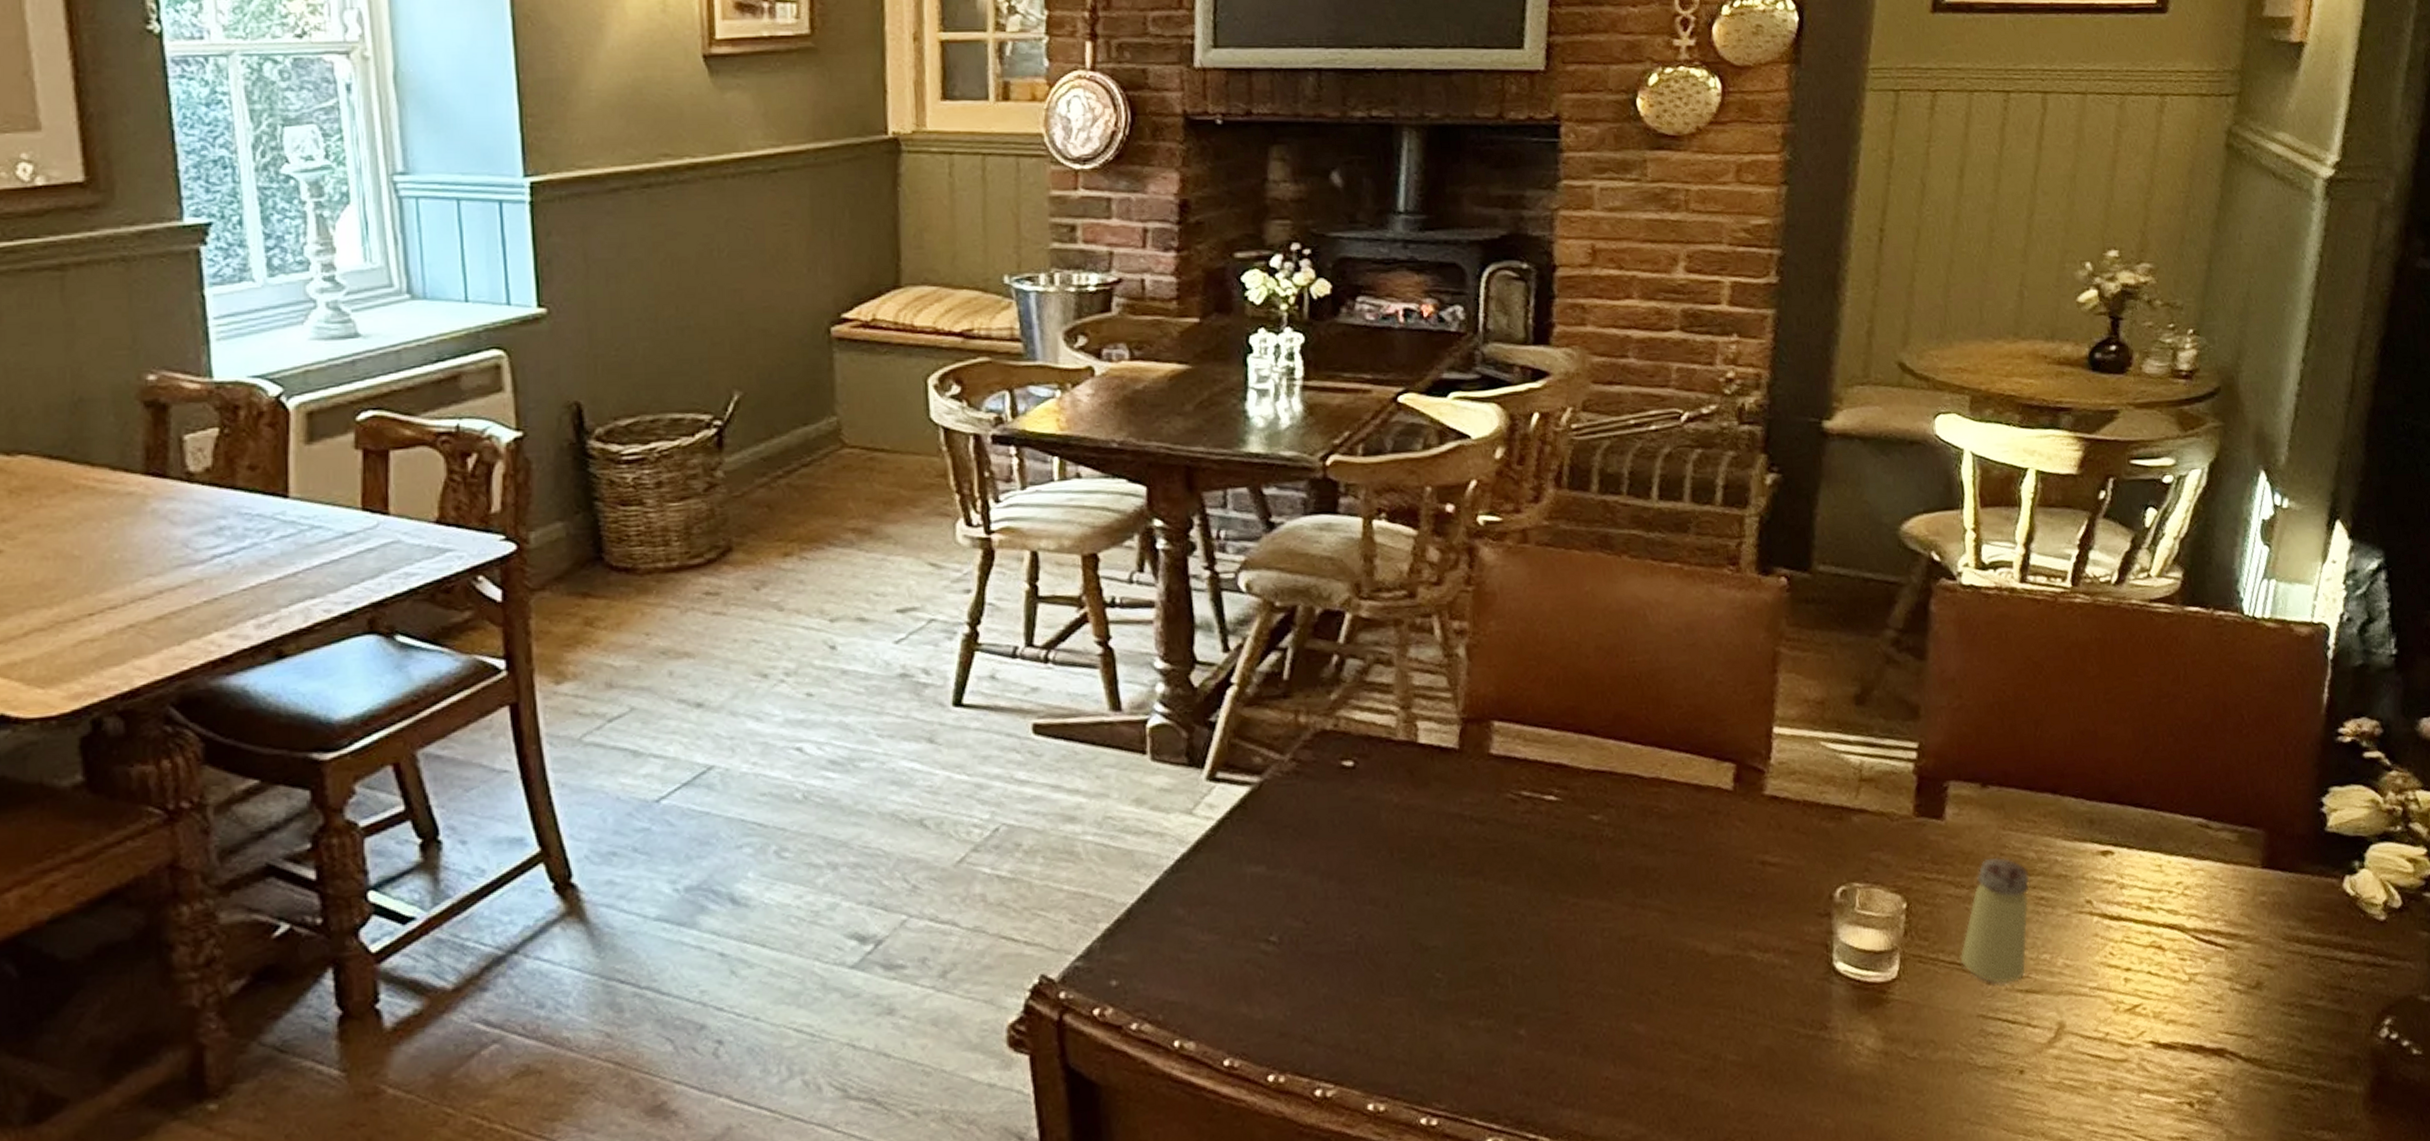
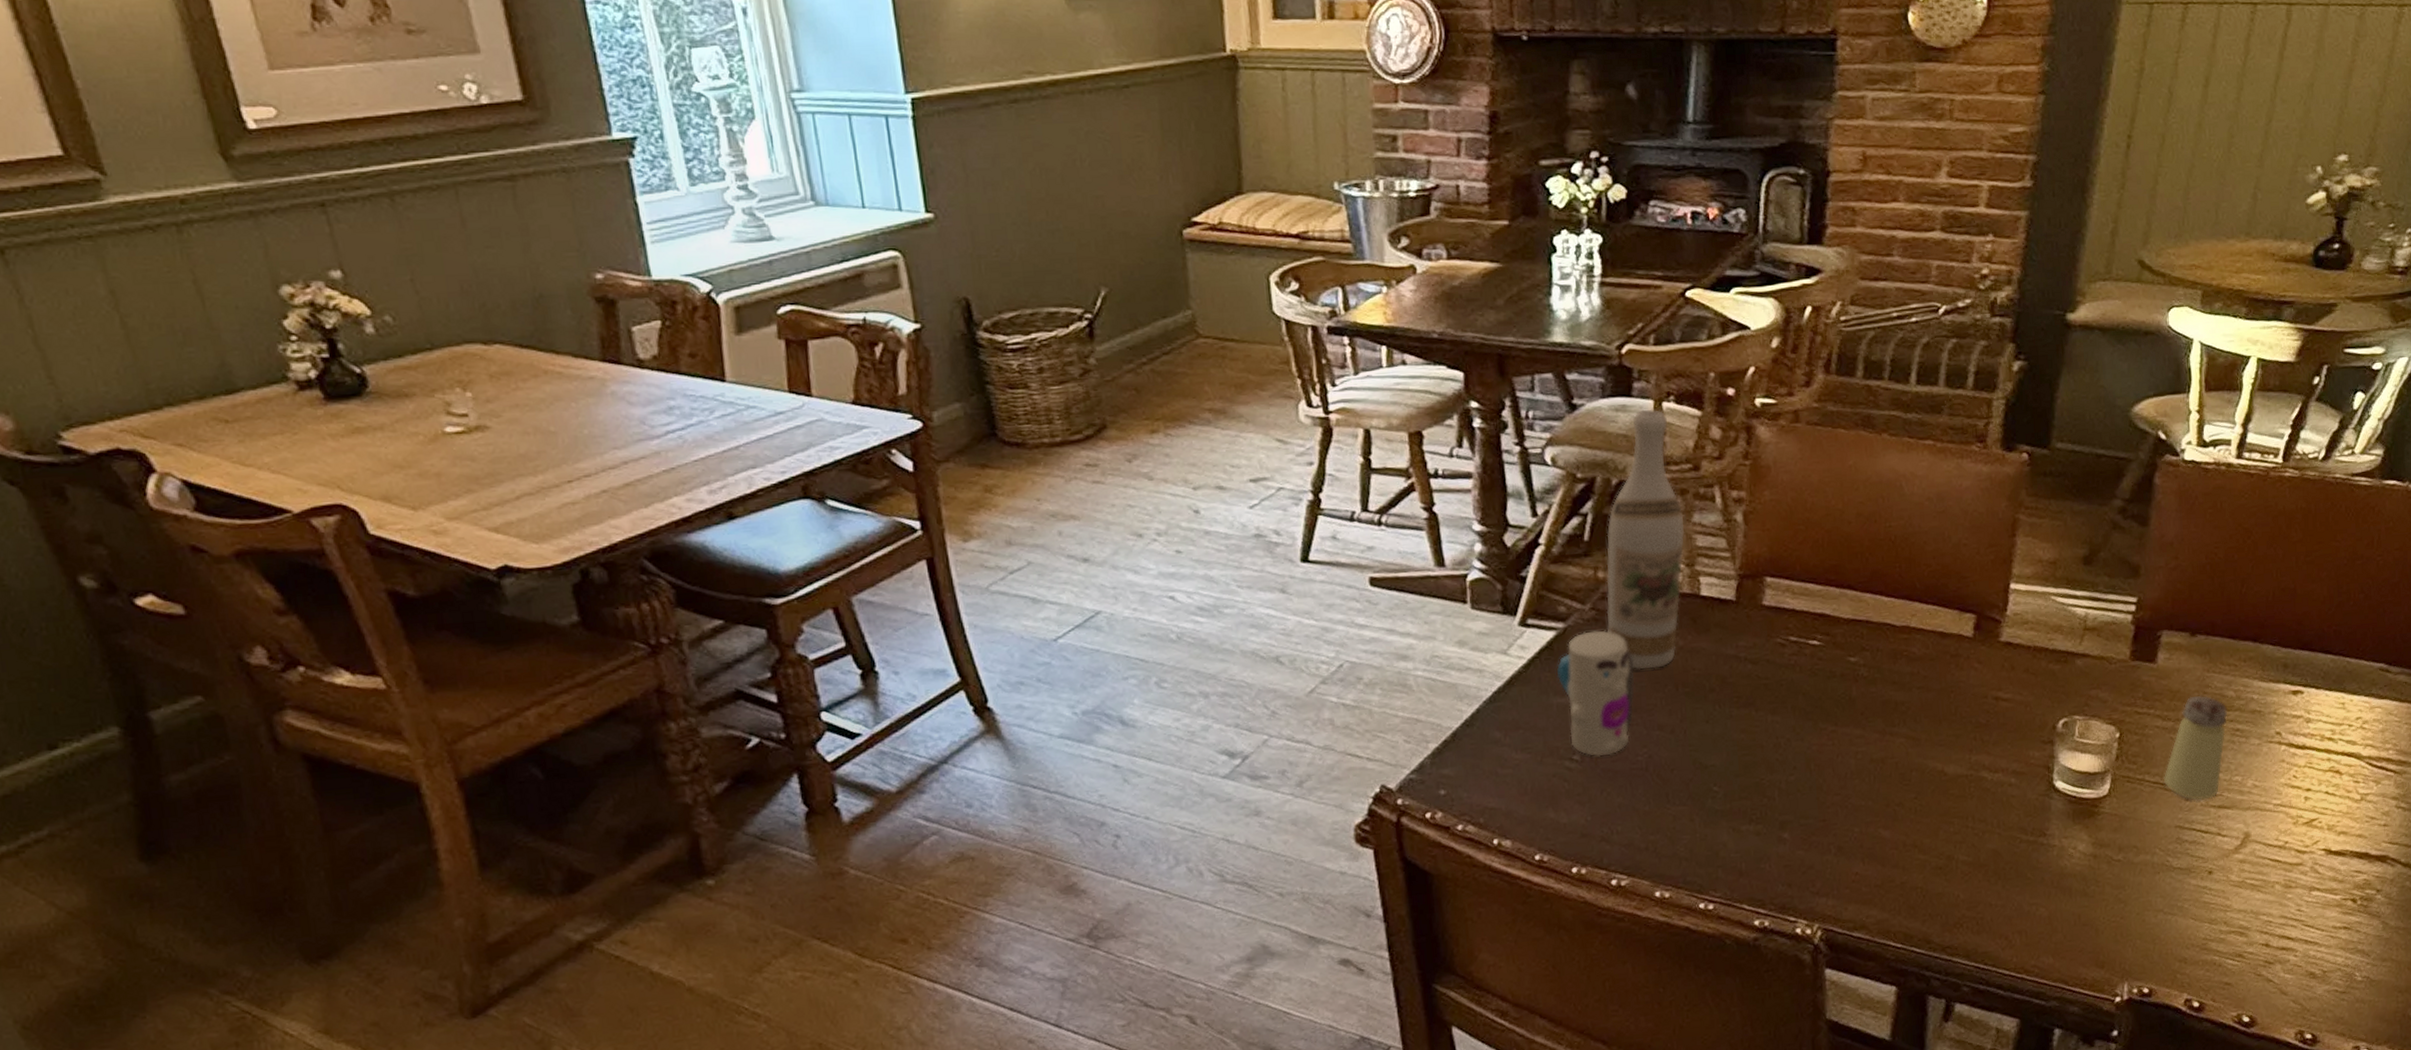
toy: none [1251,784,1343,938] -> present [1557,630,1635,757]
wine bottle: none [1308,527,1400,833] -> present [1605,409,1685,670]

